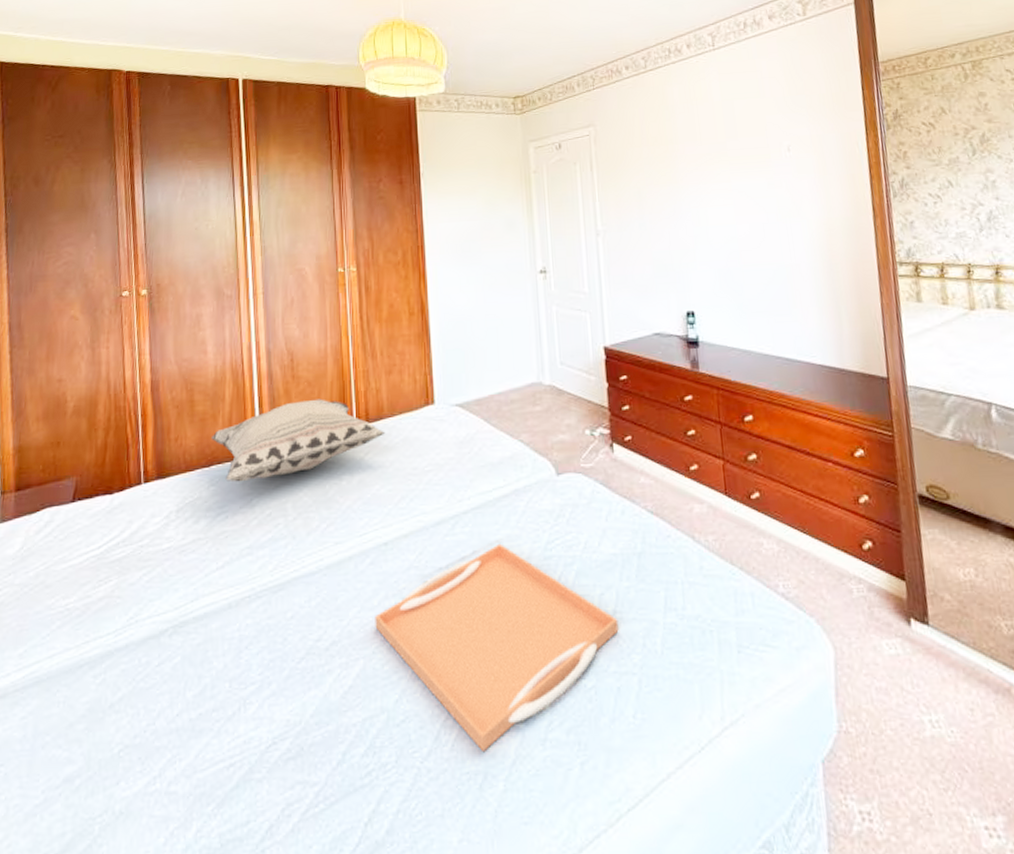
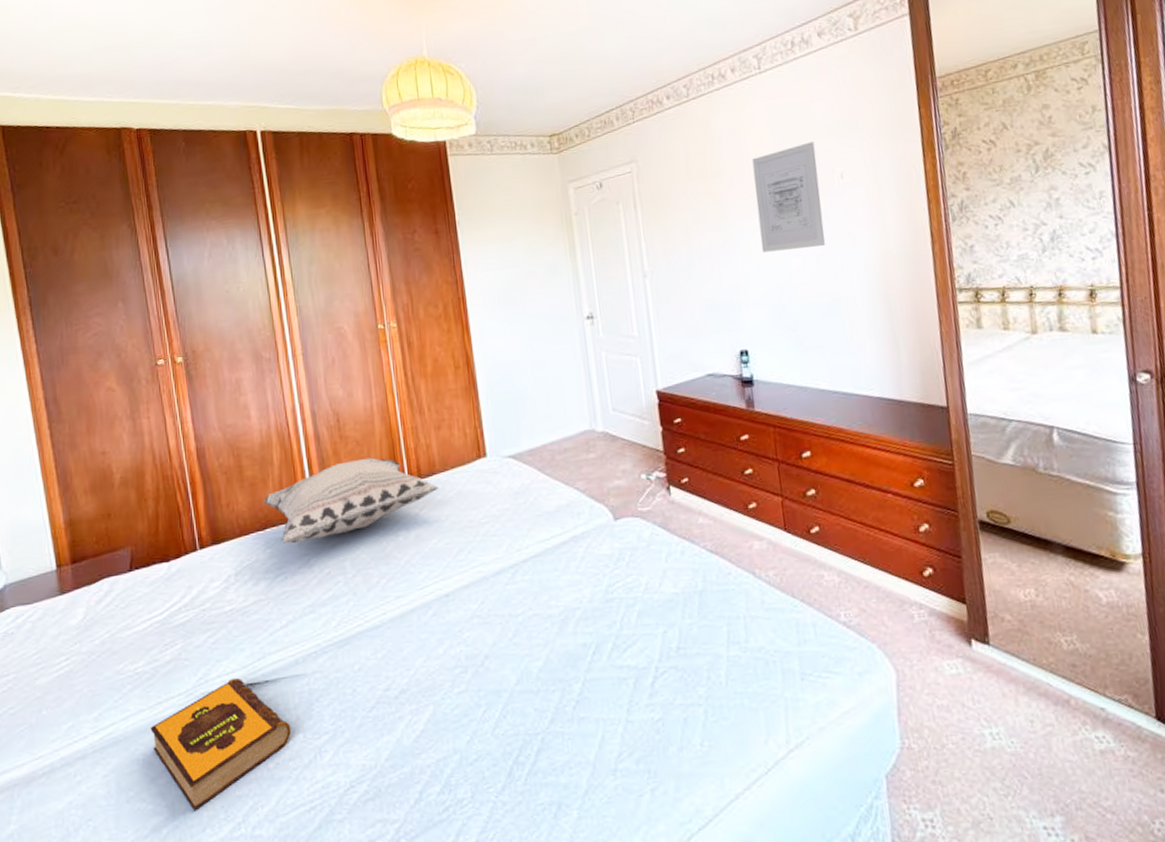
hardback book: none [74,619,218,762] -> present [150,677,291,811]
serving tray: present [375,543,619,753] -> none [441,589,683,785]
wall art: none [703,116,771,218] -> present [752,142,825,253]

